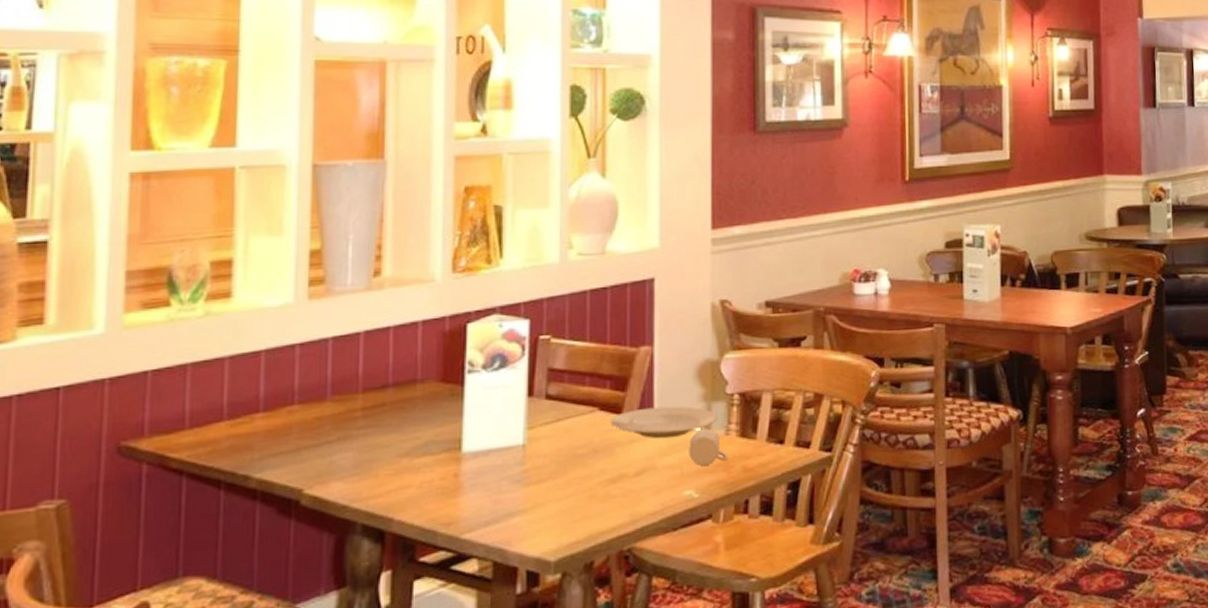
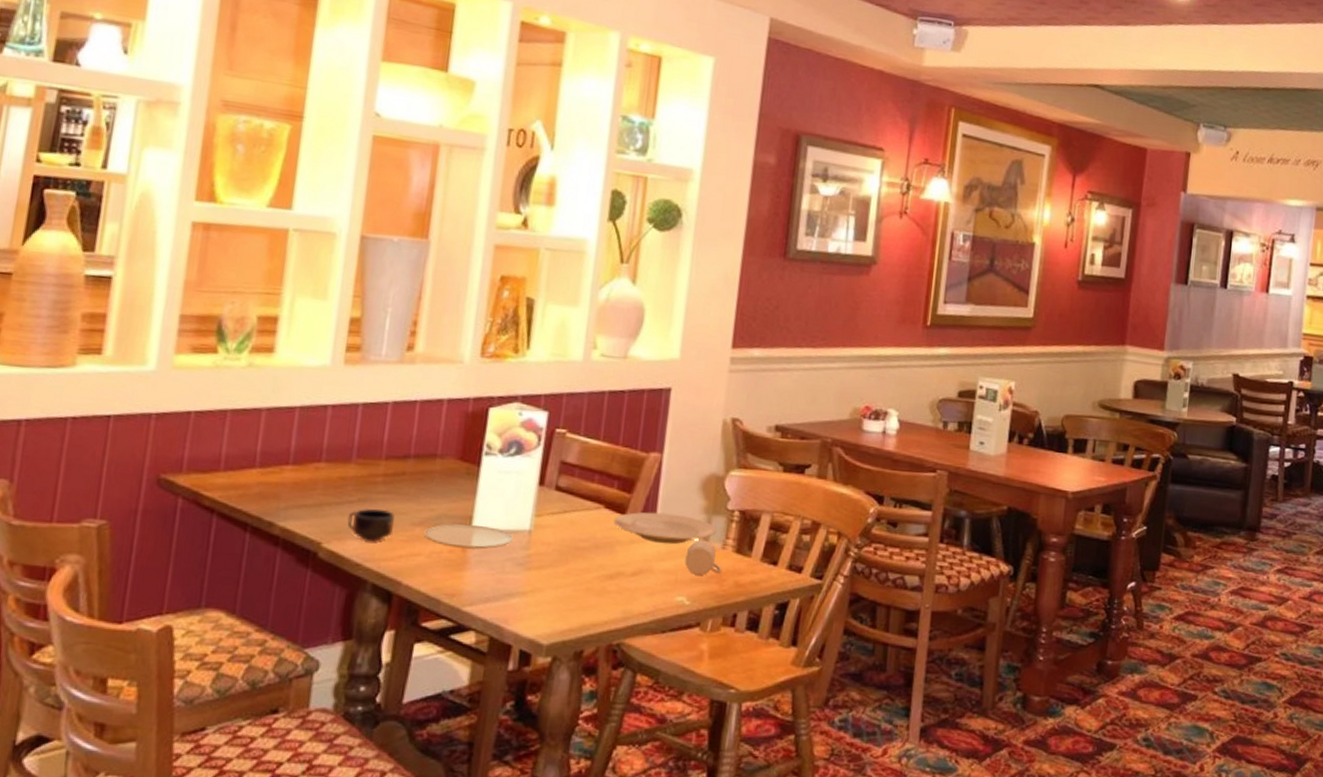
mug: none [328,444,380,480] -> present [347,509,396,541]
plate: none [411,446,508,474] -> present [423,524,514,550]

